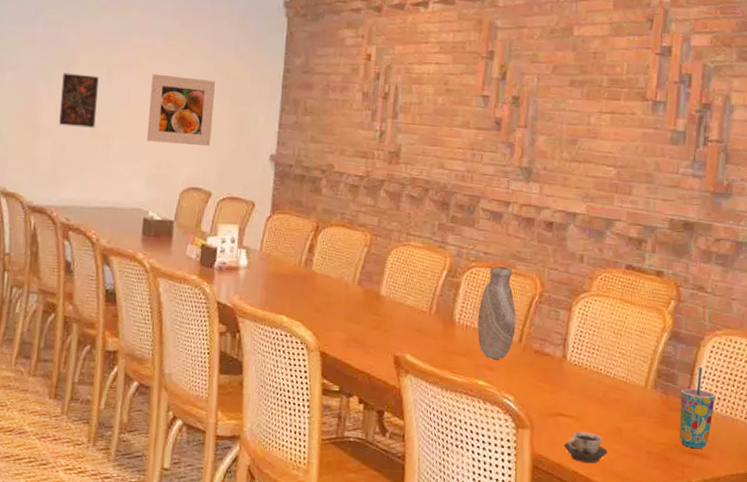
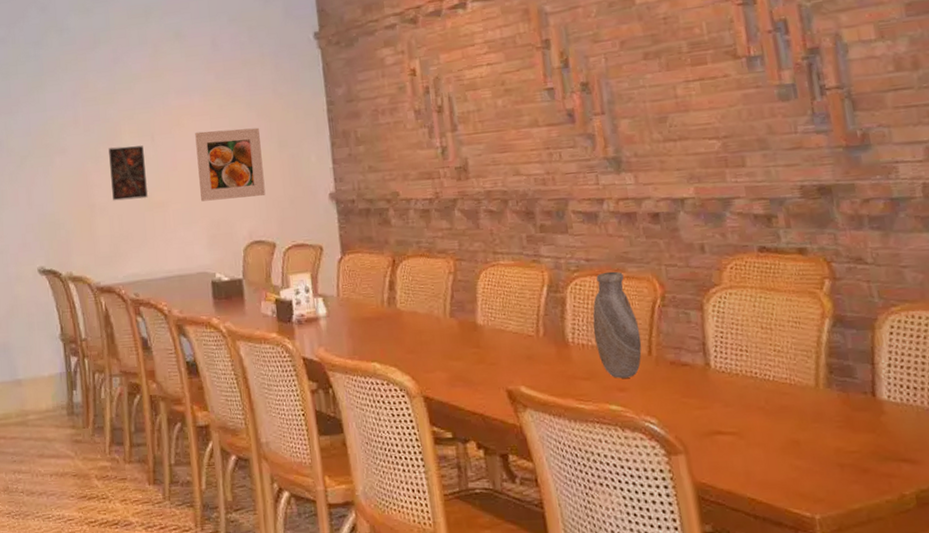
cup: present [563,431,608,464] -> none [730,449,788,487]
cup: present [679,366,715,449] -> none [864,353,915,454]

